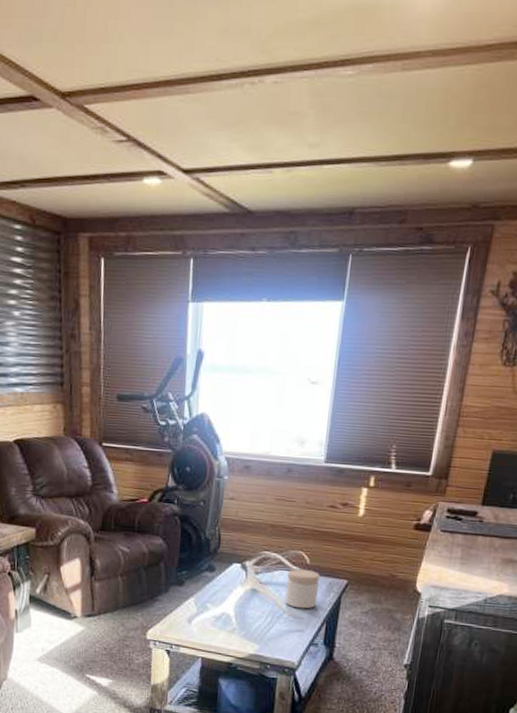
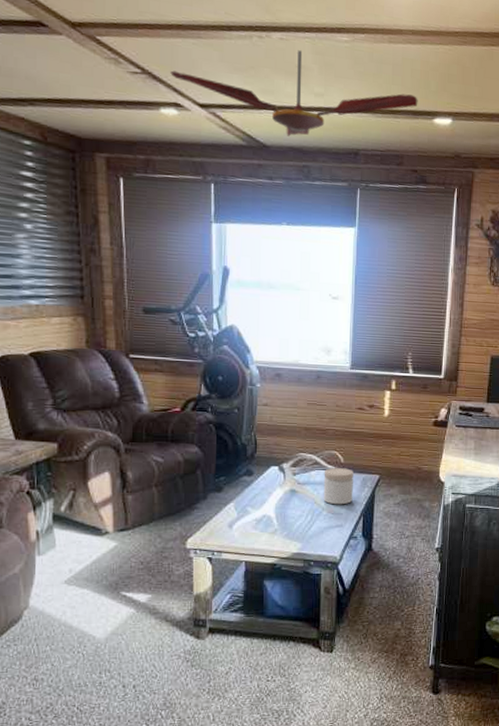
ceiling fan: none [155,94,432,198] -> present [170,50,418,136]

